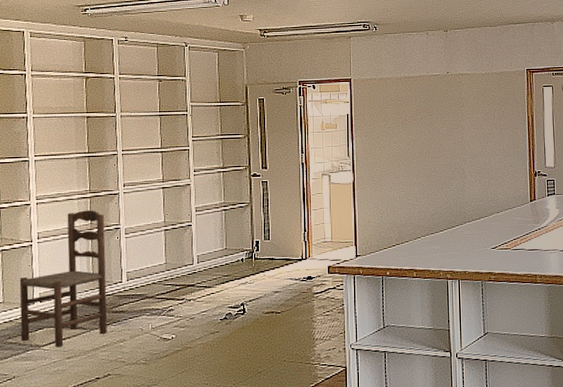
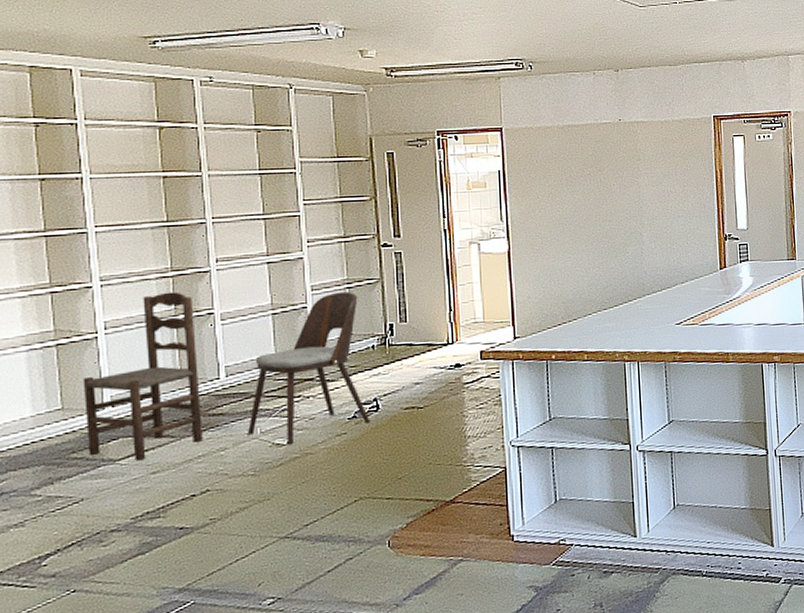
dining chair: none [142,213,238,340] -> present [248,291,371,445]

